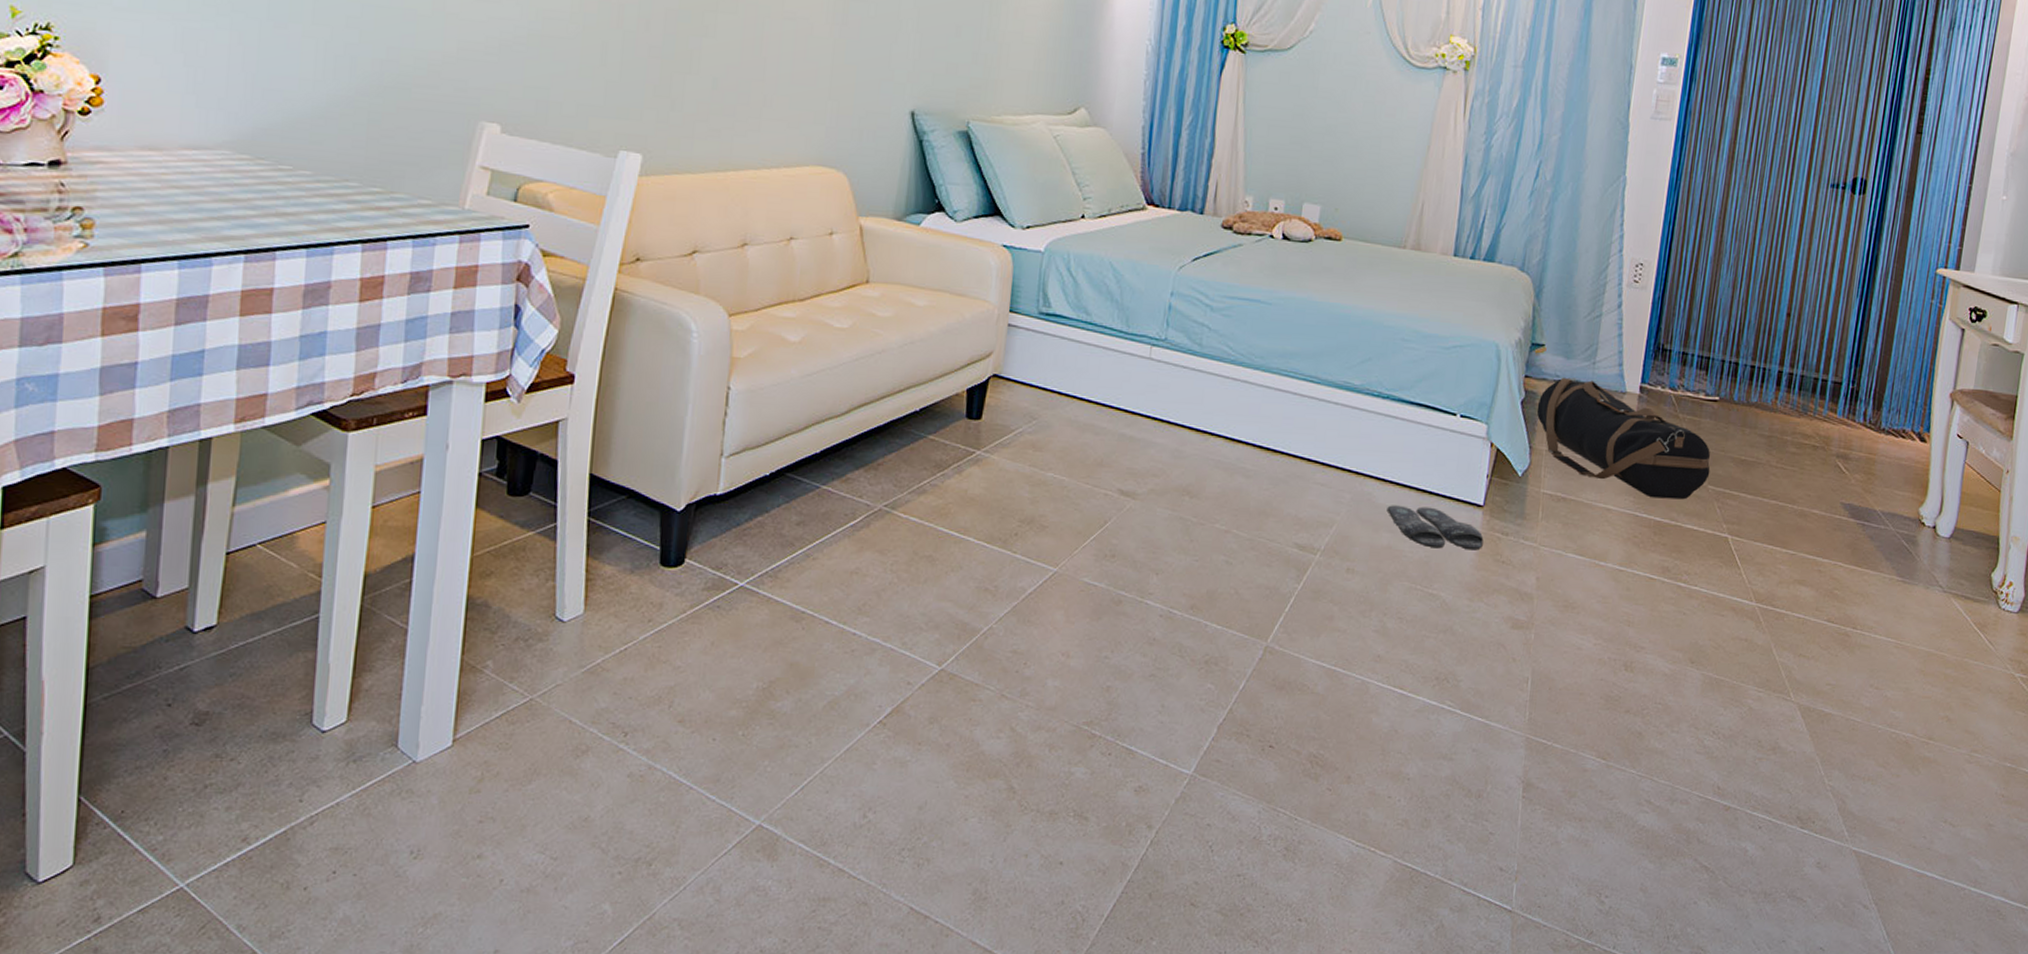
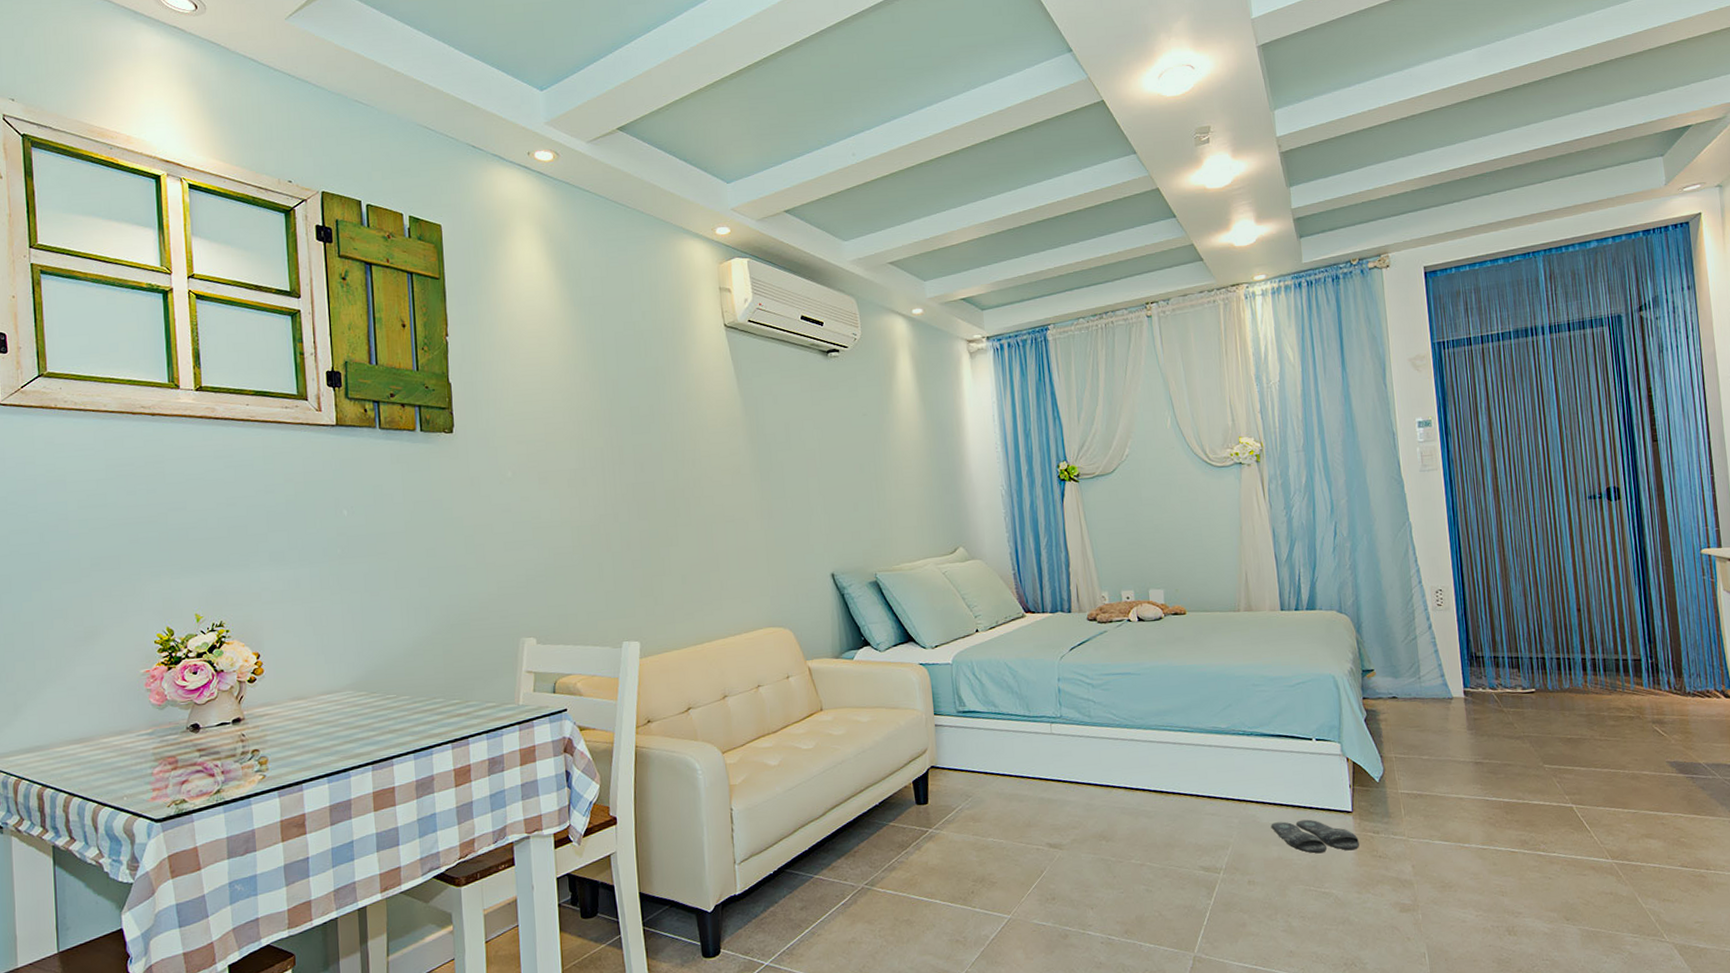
duffel bag: present [1536,377,1710,500] -> none [1379,692,1543,783]

